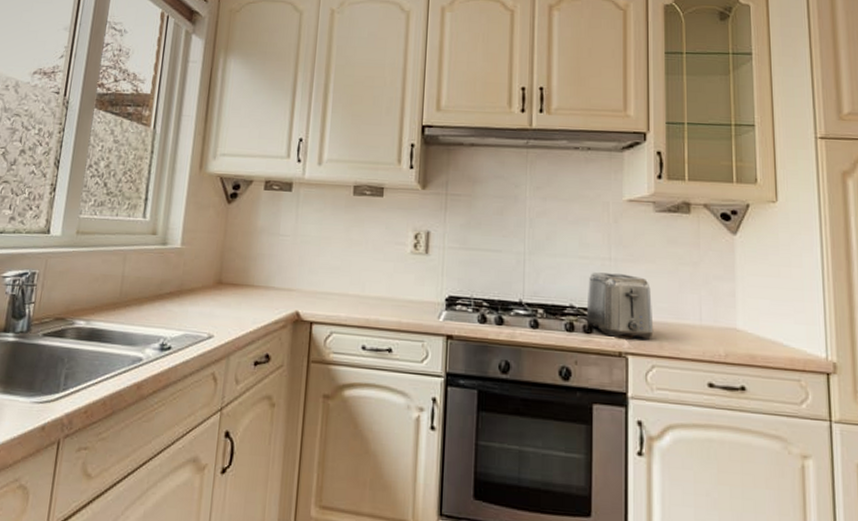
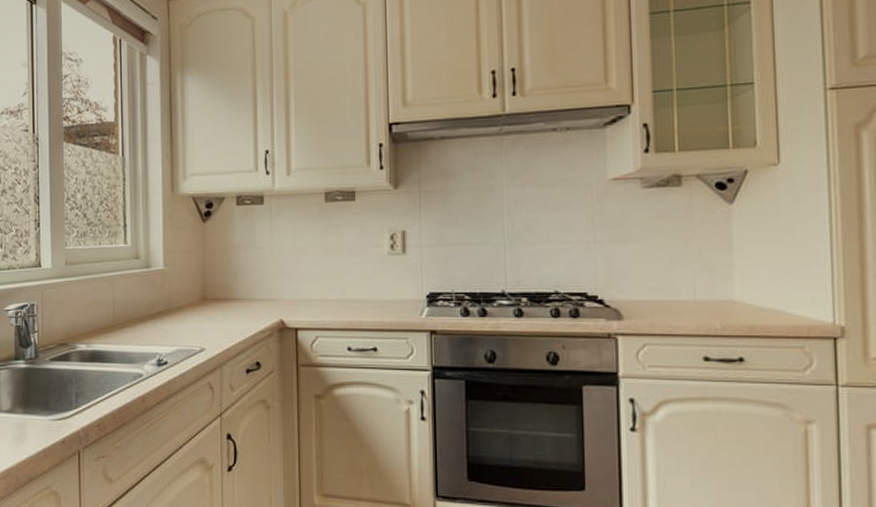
toaster: present [586,272,654,340] -> none [572,256,644,319]

